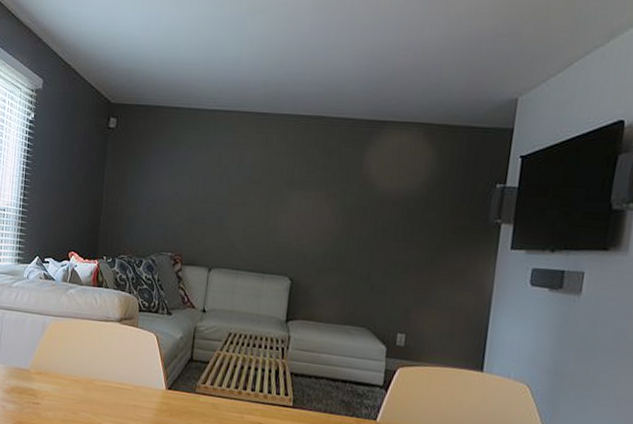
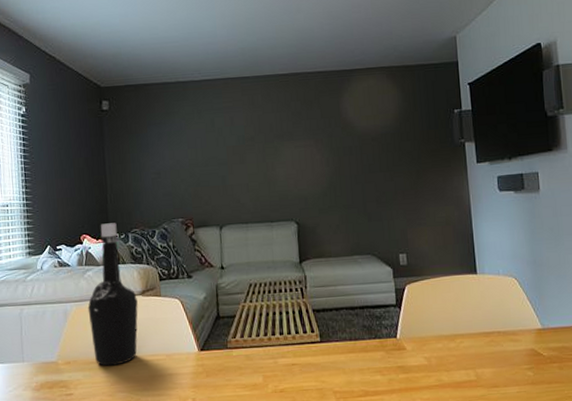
bottle: none [65,244,114,386] -> present [87,223,138,366]

